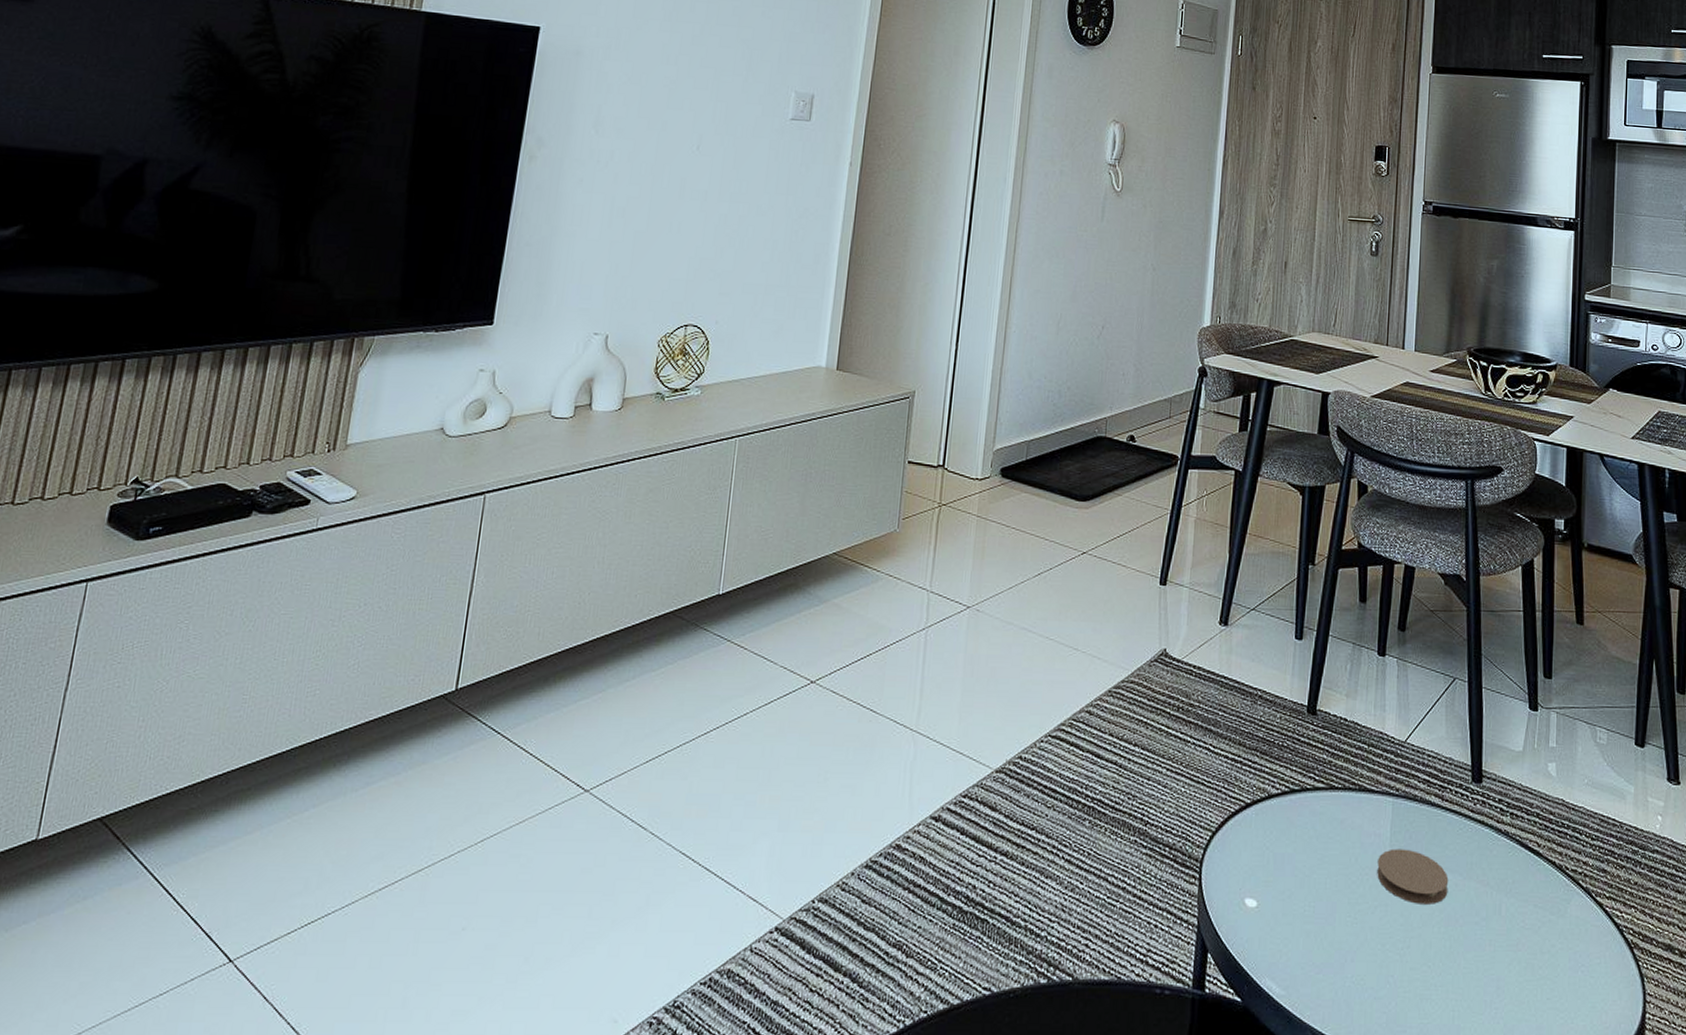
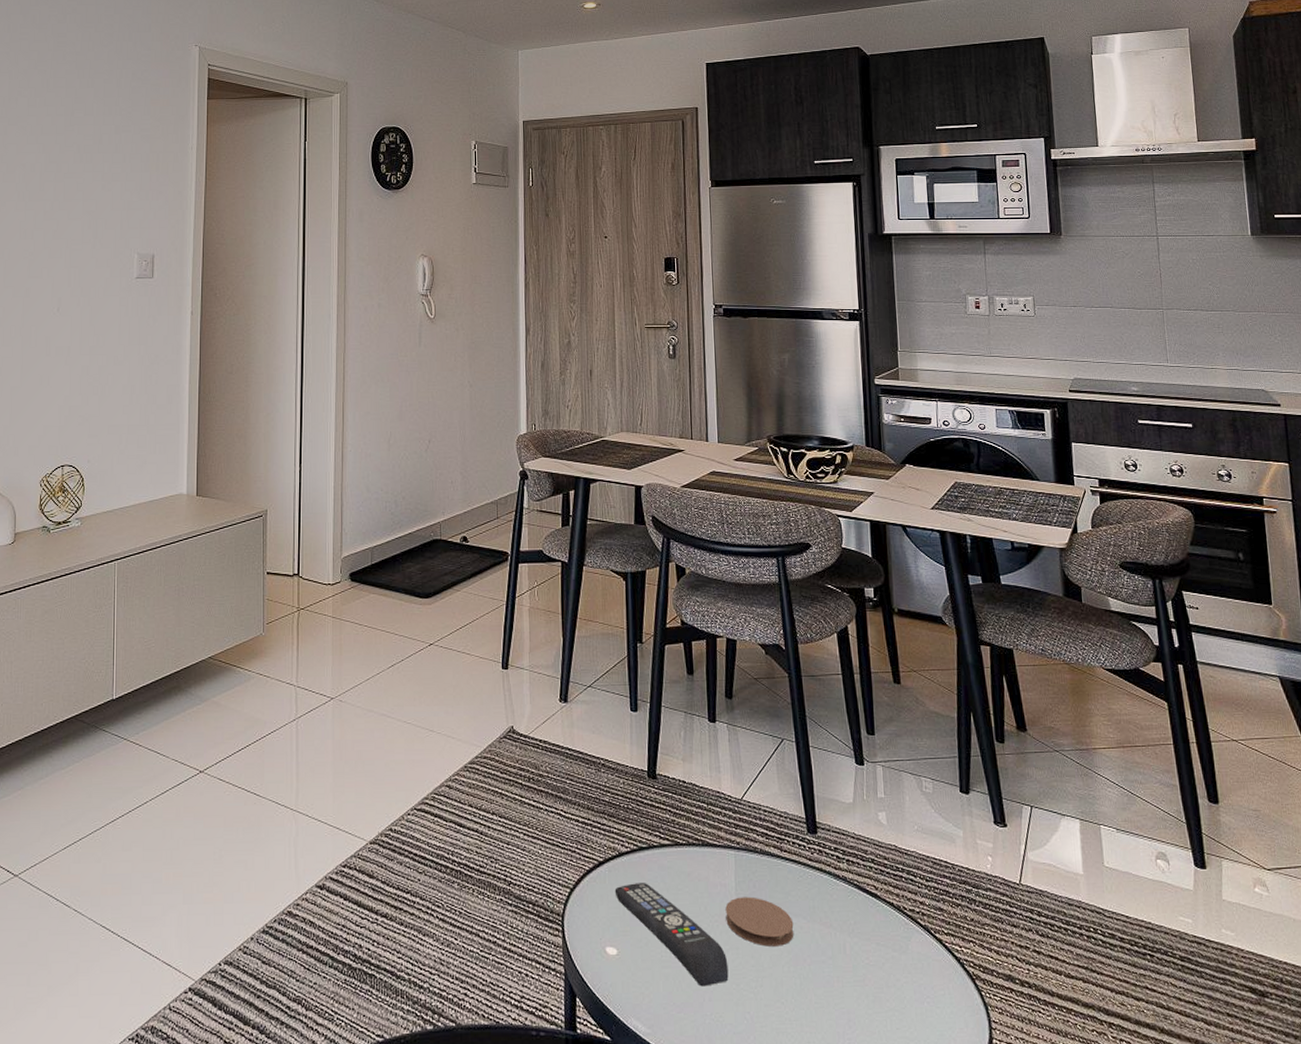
remote control: none [1260,829,1375,946] -> present [614,883,729,987]

